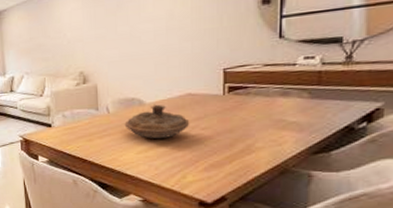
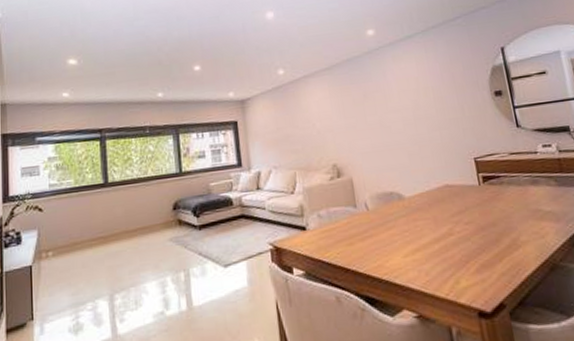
decorative bowl: present [124,104,190,139] -> none [386,197,453,238]

